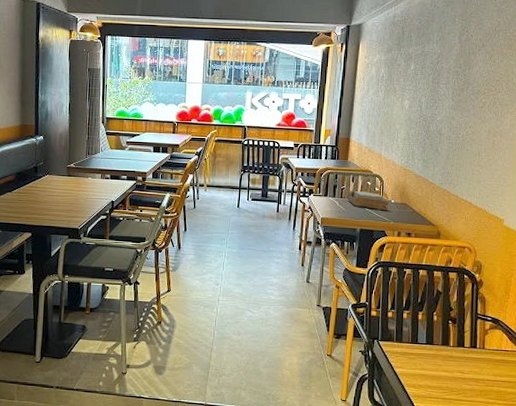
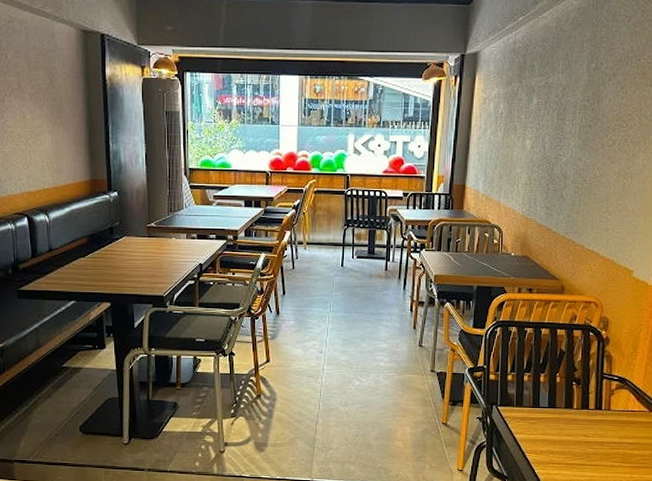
napkin holder: present [346,191,389,211] -> none [462,244,509,265]

